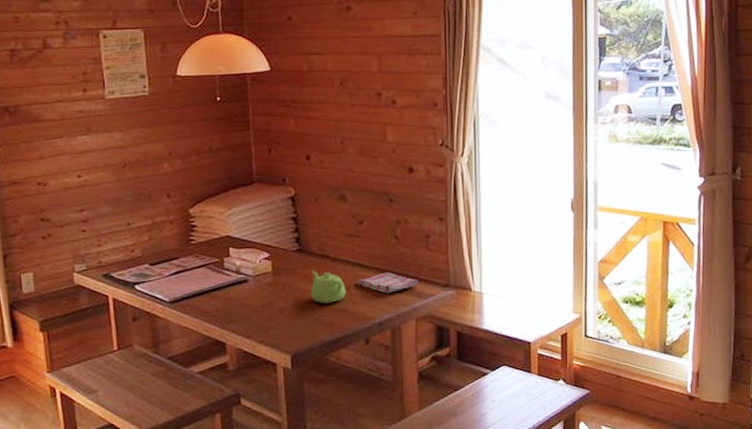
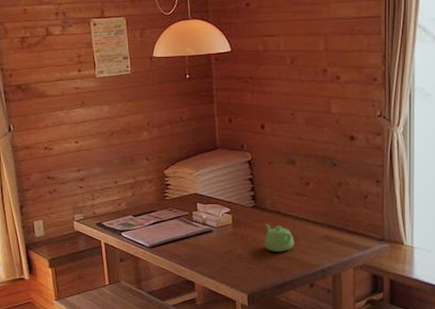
dish towel: present [356,272,419,294] -> none [303,227,357,246]

